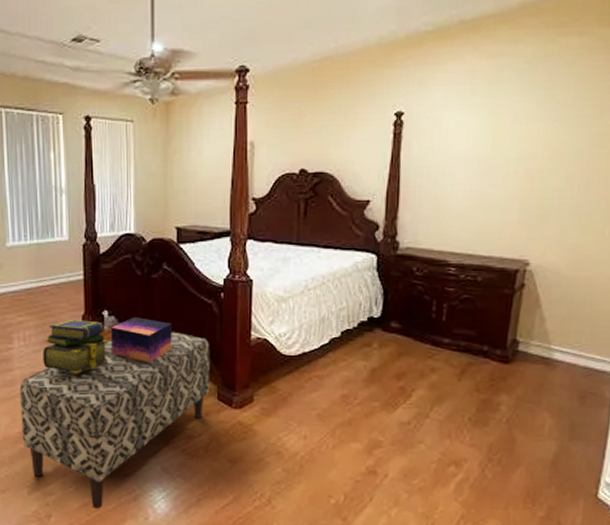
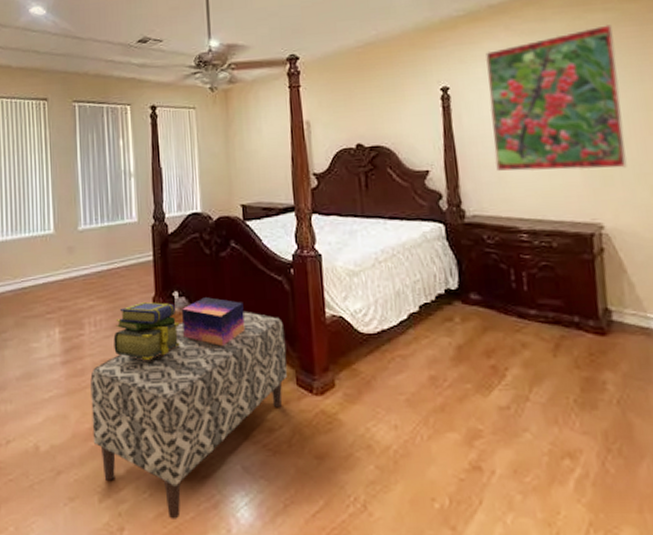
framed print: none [437,50,584,207] -> present [485,23,627,172]

